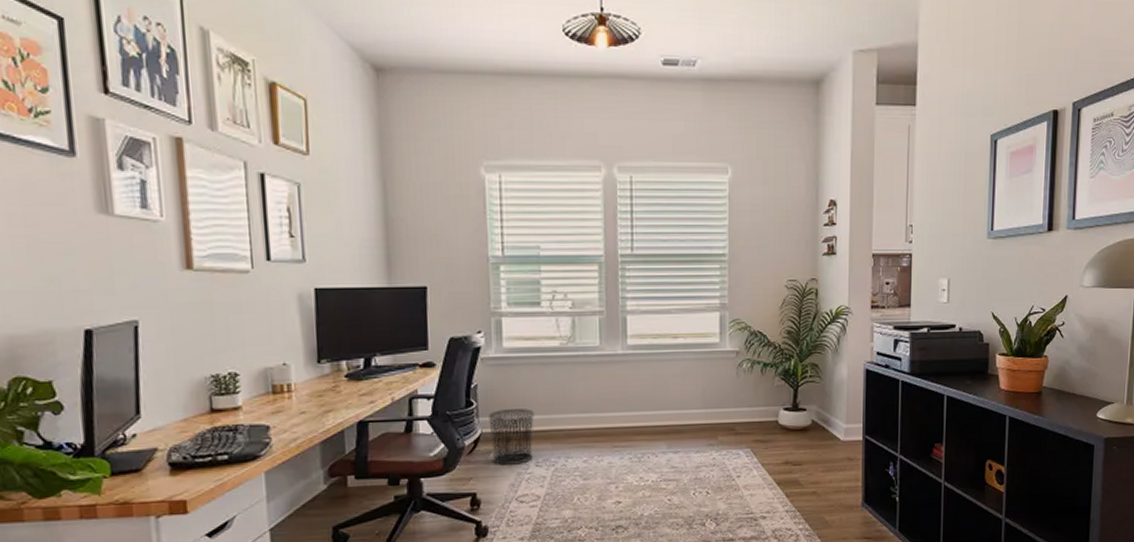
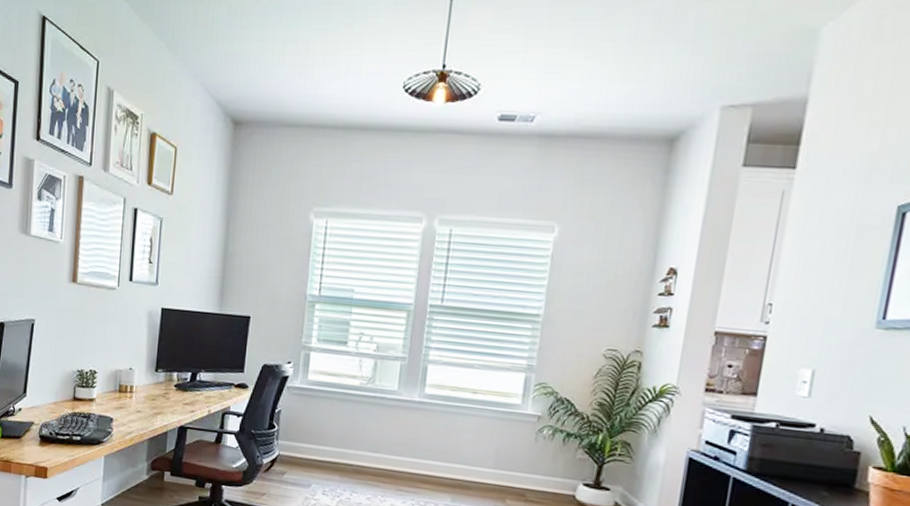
waste bin: present [489,409,534,465] -> none [286,436,328,490]

